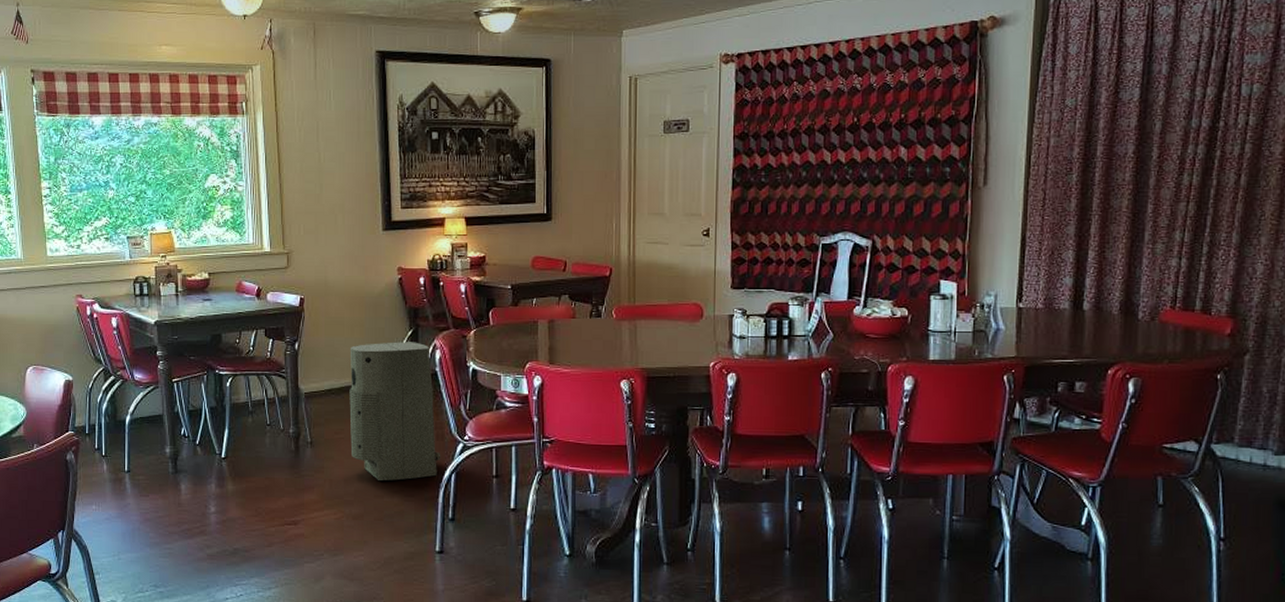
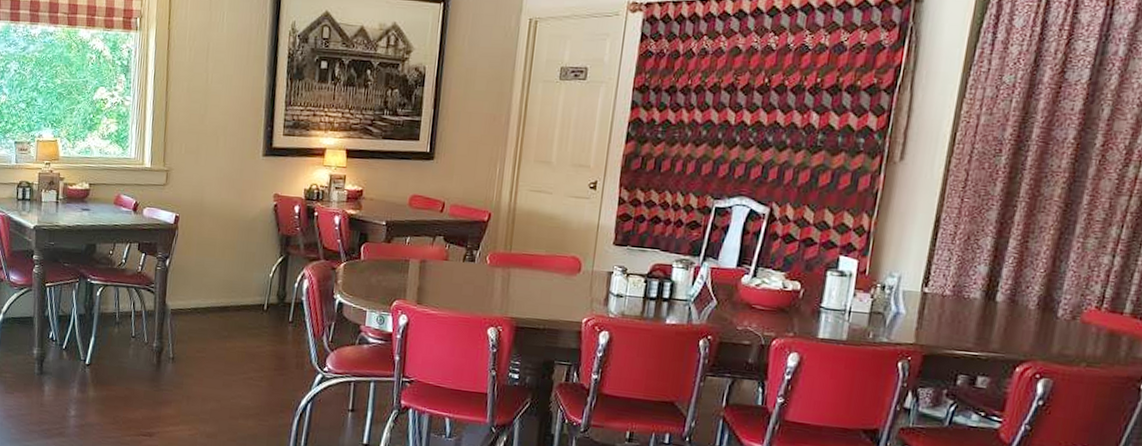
air purifier: present [349,342,441,481] -> none [211,266,299,404]

